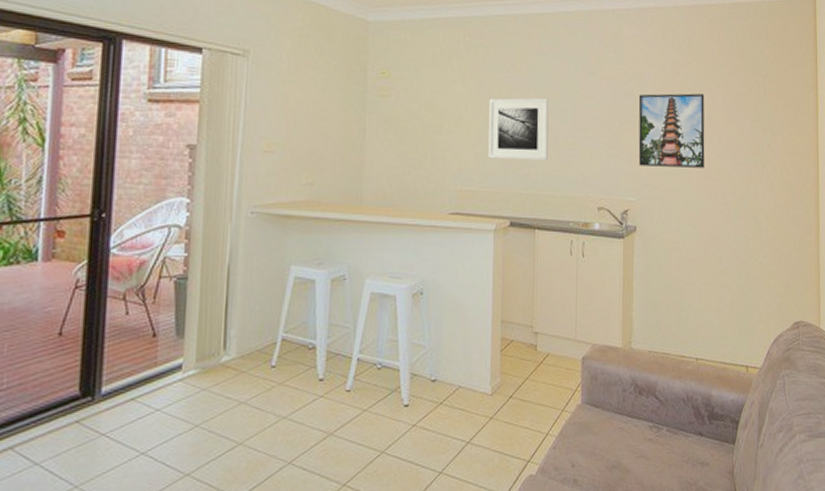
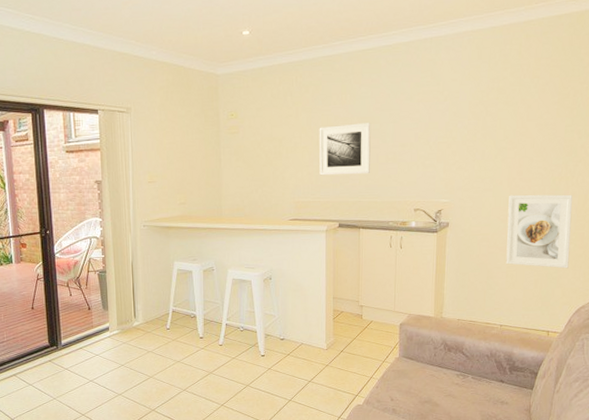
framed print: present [638,93,705,168] -> none [452,105,519,173]
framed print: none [698,196,764,288] -> present [506,194,573,269]

